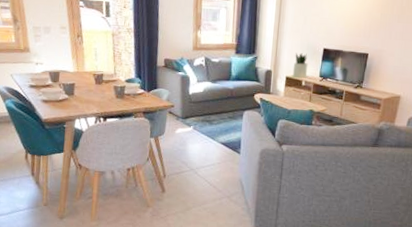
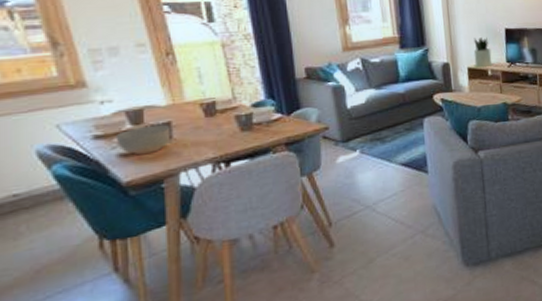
bowl: none [42,83,74,104] -> present [115,124,171,156]

